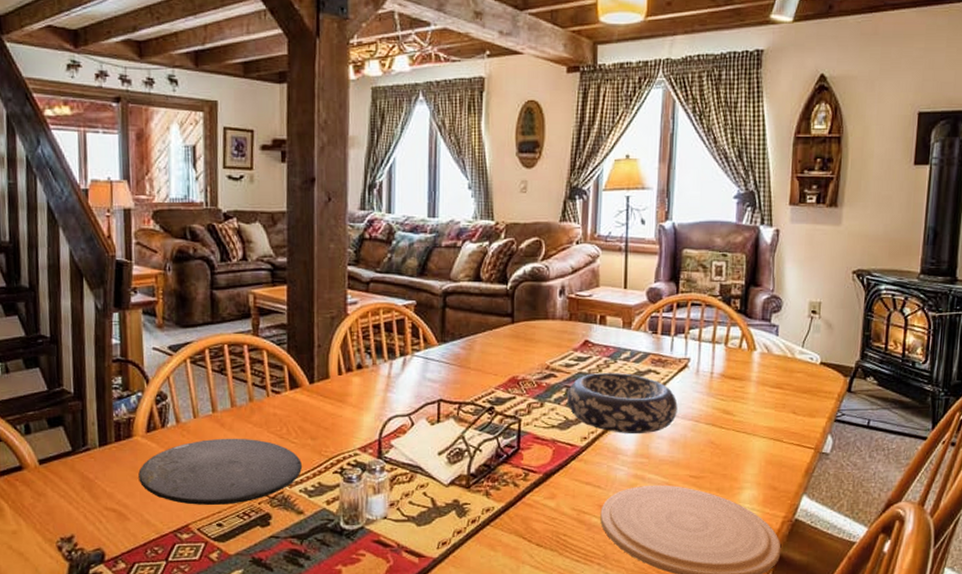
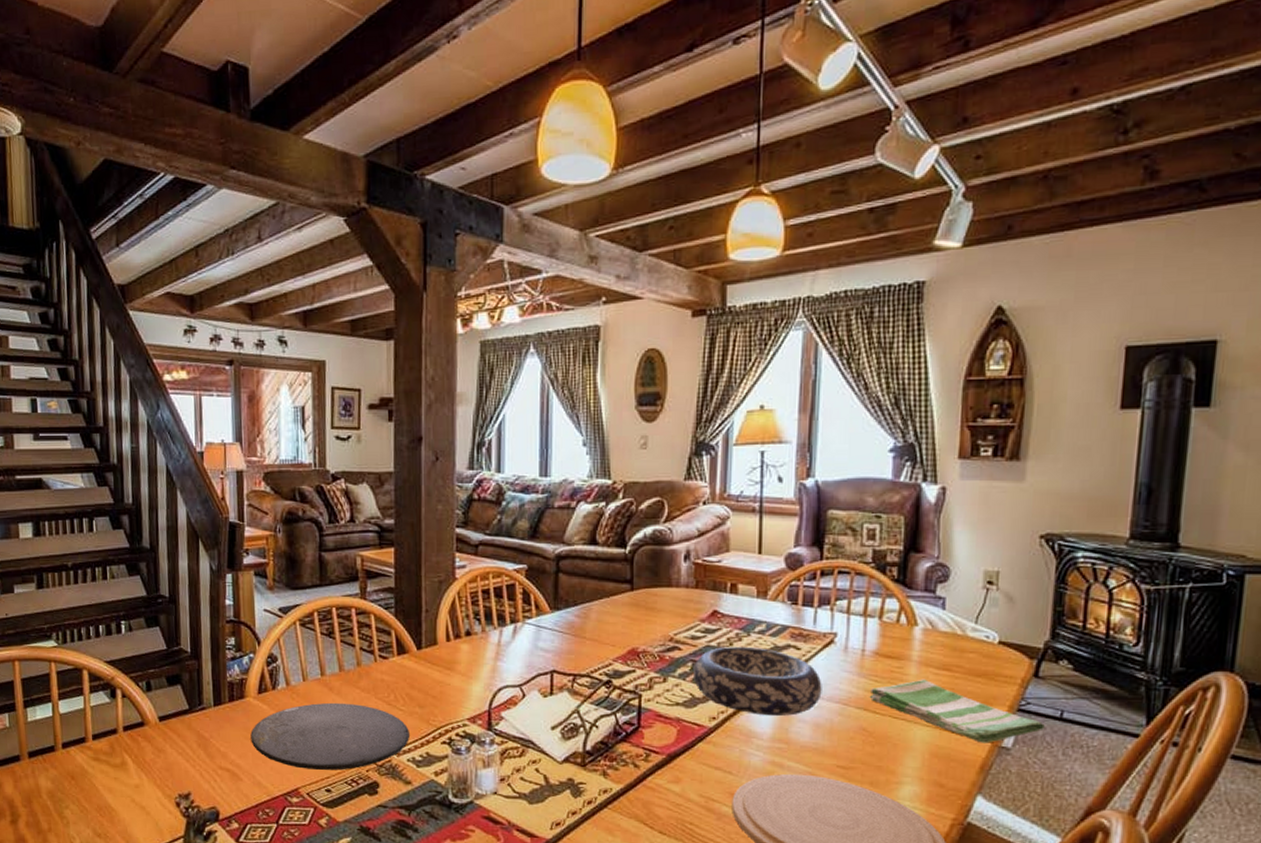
dish towel: none [716,396,856,450] -> present [869,679,1045,743]

